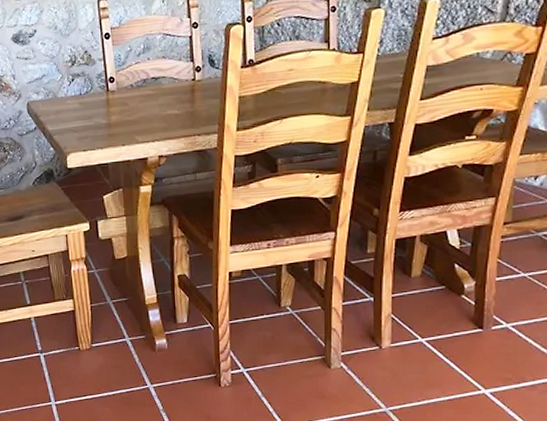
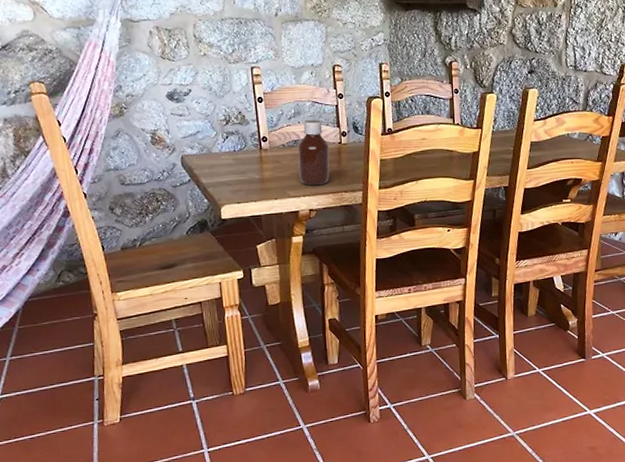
bottle: none [147,54,182,130] -> present [297,120,330,186]

